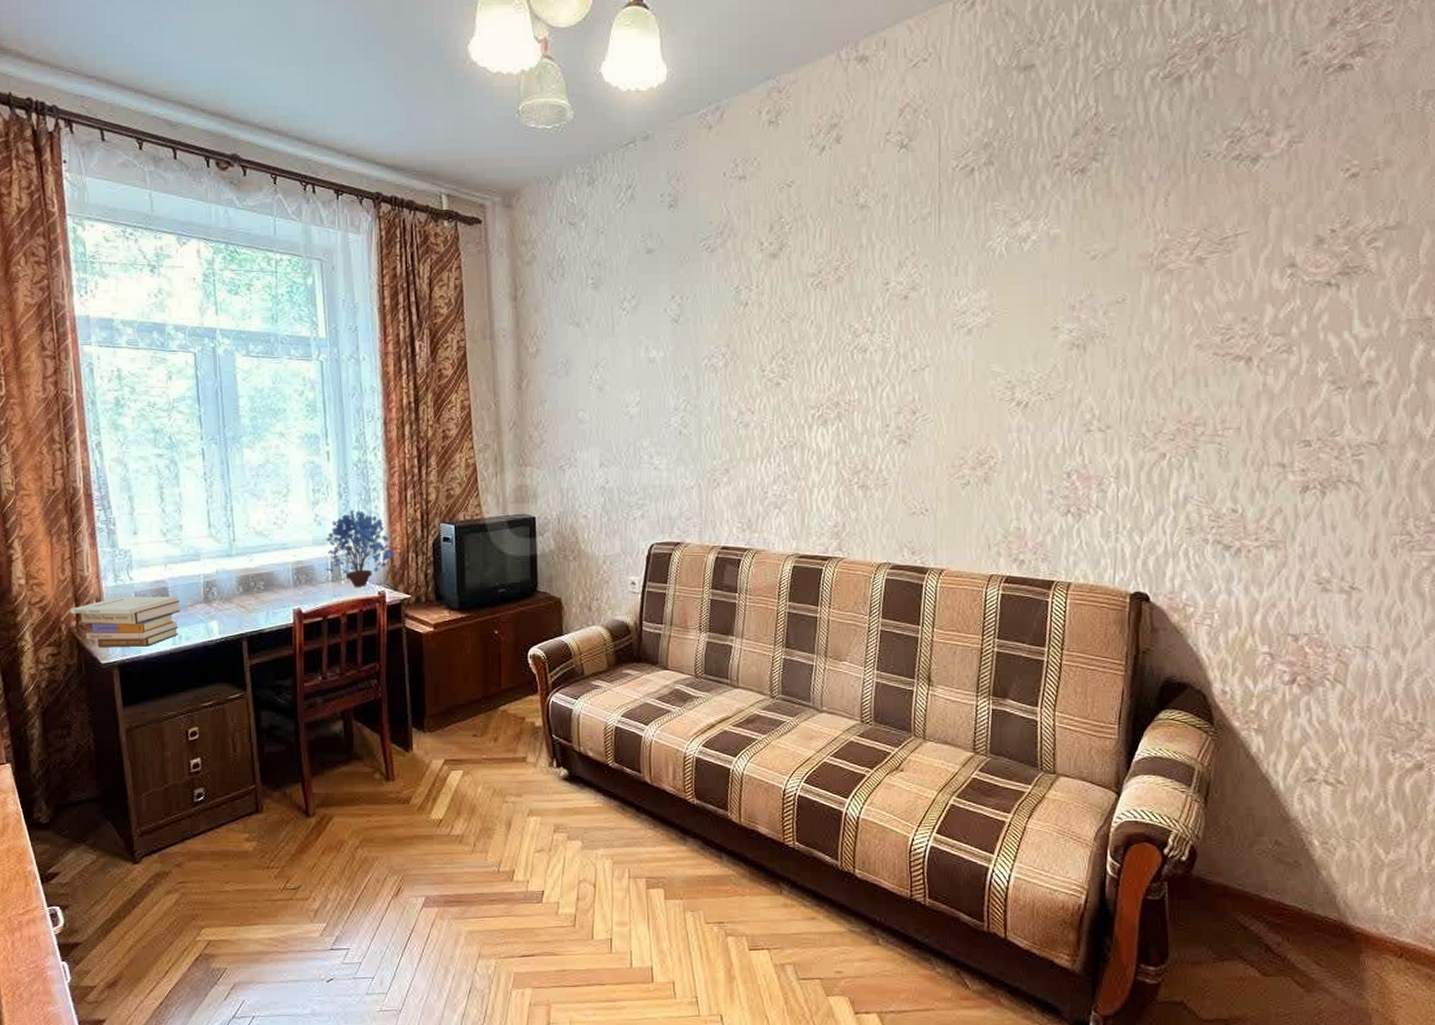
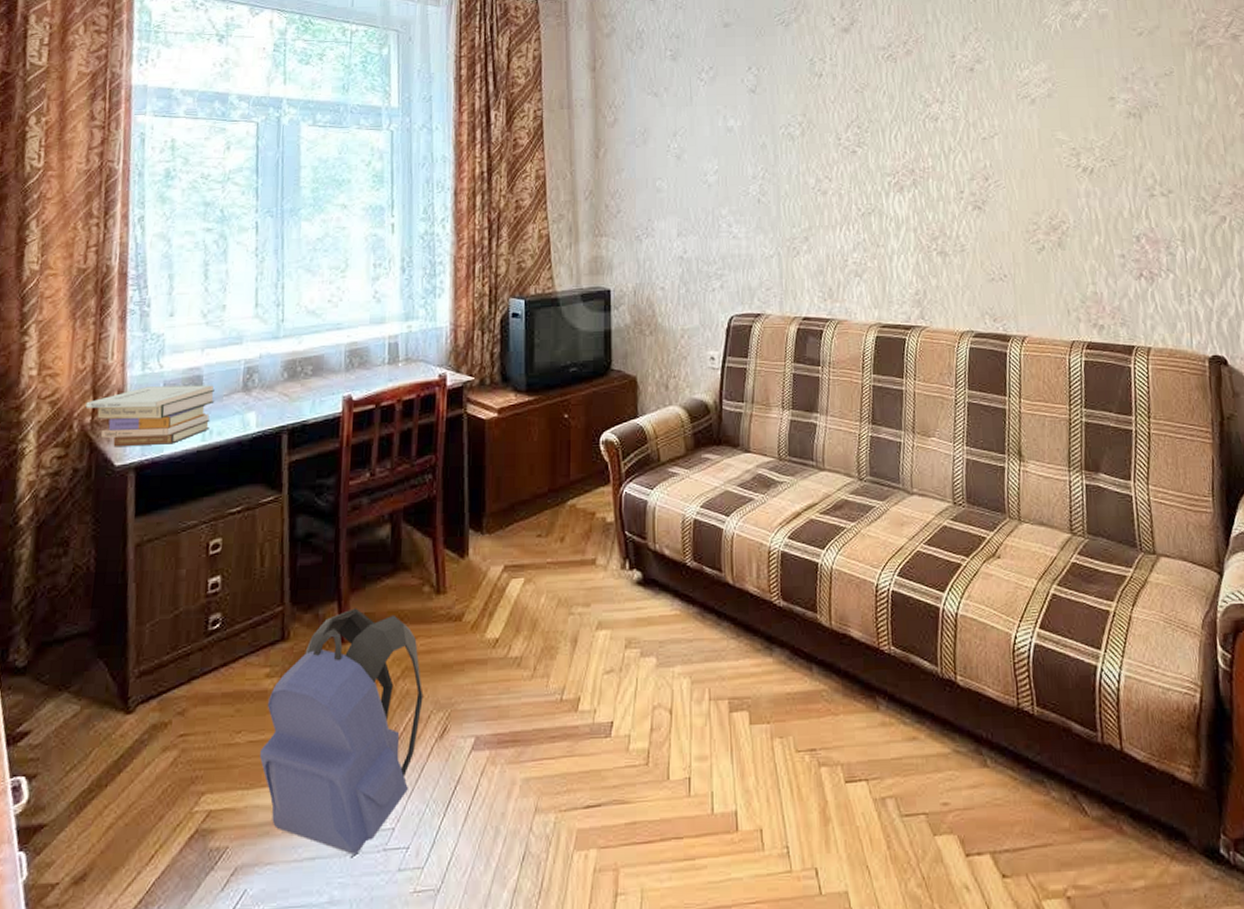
backpack: none [246,789,380,980] -> present [260,608,424,855]
potted flower: present [325,509,396,587] -> none [381,285,460,370]

